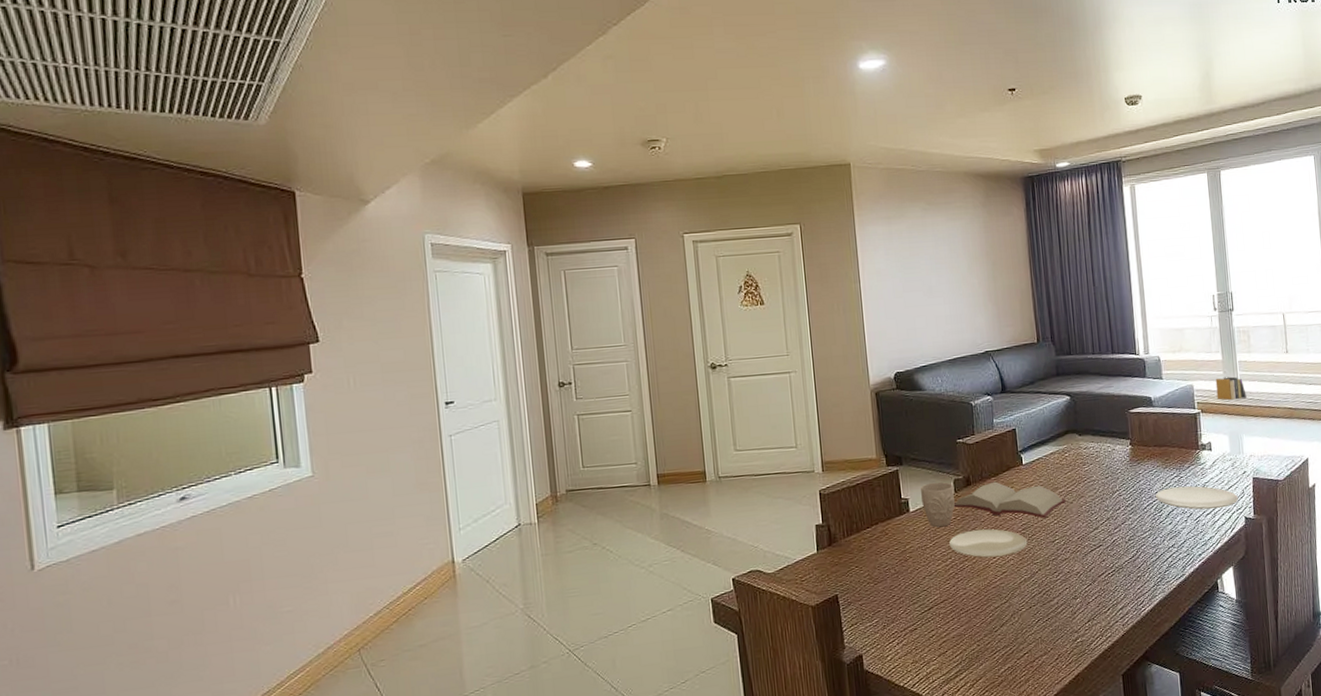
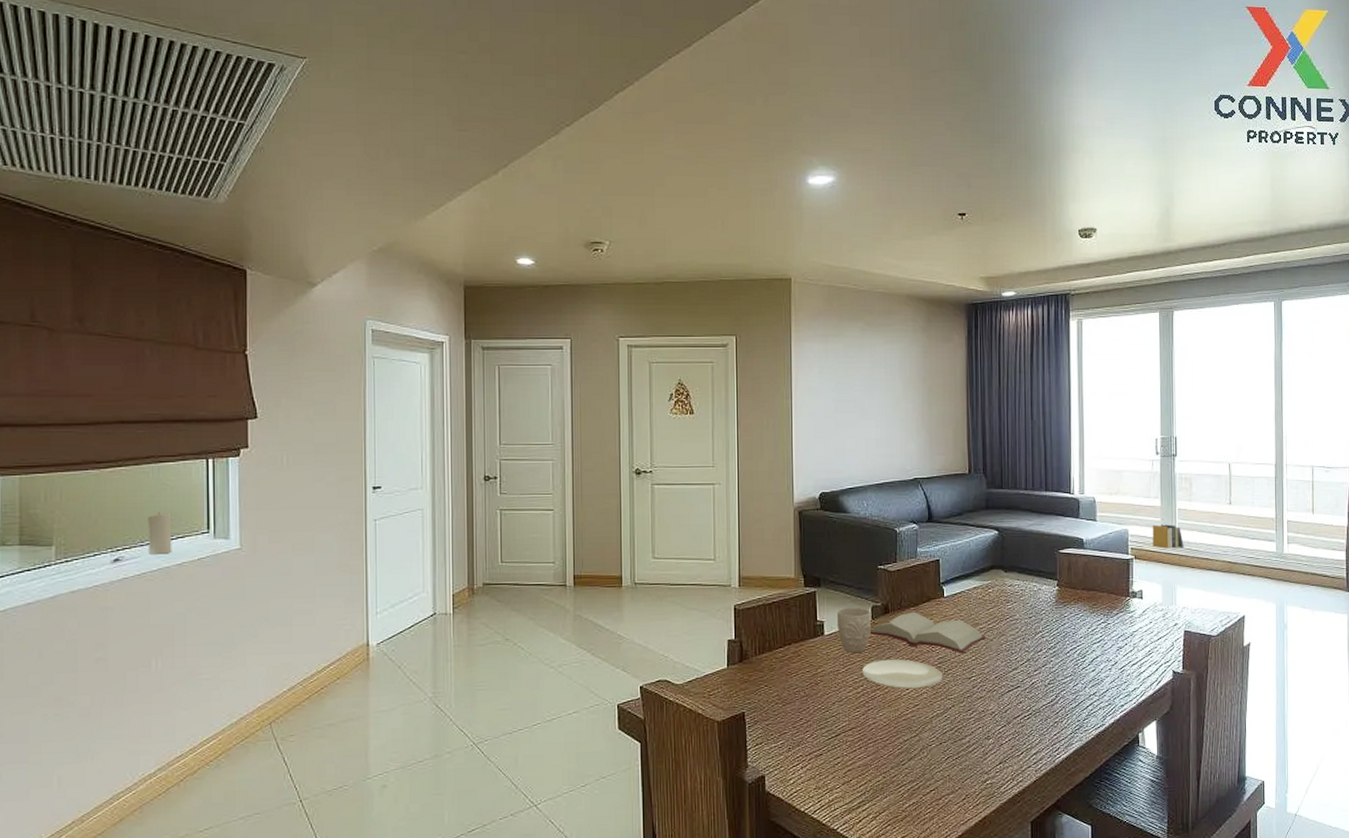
candle: none [212,445,241,490] -> present [148,512,172,554]
plate: present [1156,486,1238,510] -> none [1080,633,1167,660]

